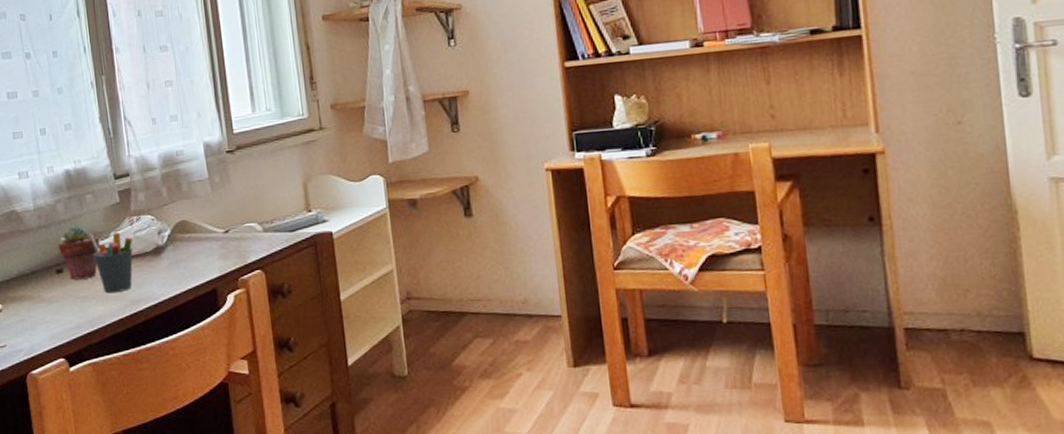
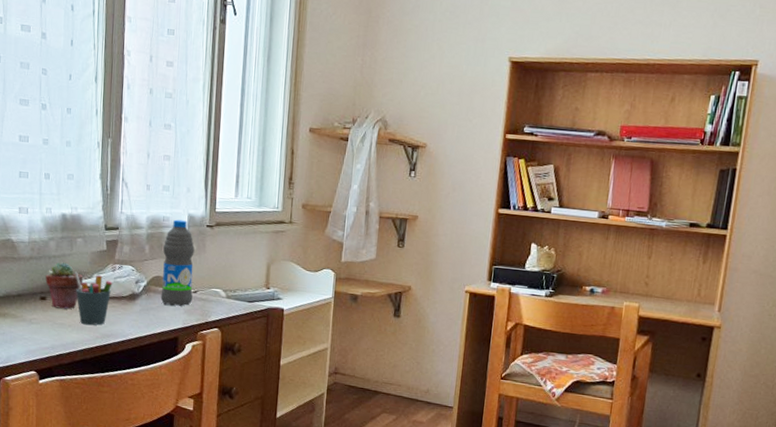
water bottle: none [182,150,225,254] -> present [160,219,195,306]

